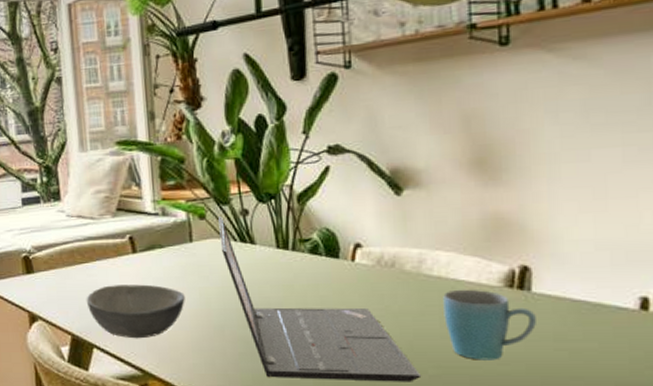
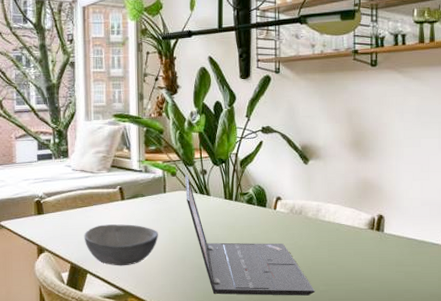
mug: present [443,289,536,360] -> none [331,230,386,280]

